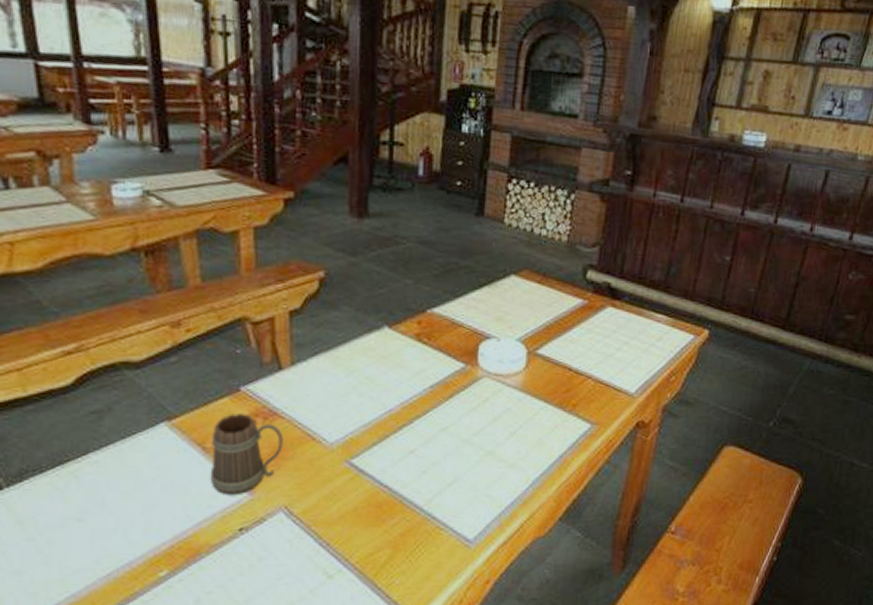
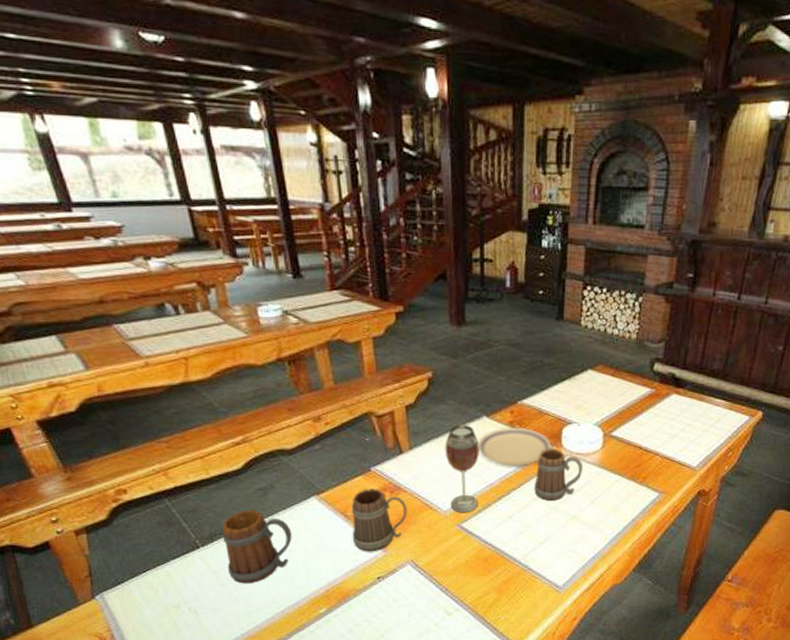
beer mug: none [36,438,131,538] -> present [222,509,292,584]
wineglass: none [335,336,378,446] -> present [445,425,479,513]
plate: none [376,340,466,389] -> present [478,427,552,466]
beer mug: none [443,367,503,432] -> present [534,448,584,500]

